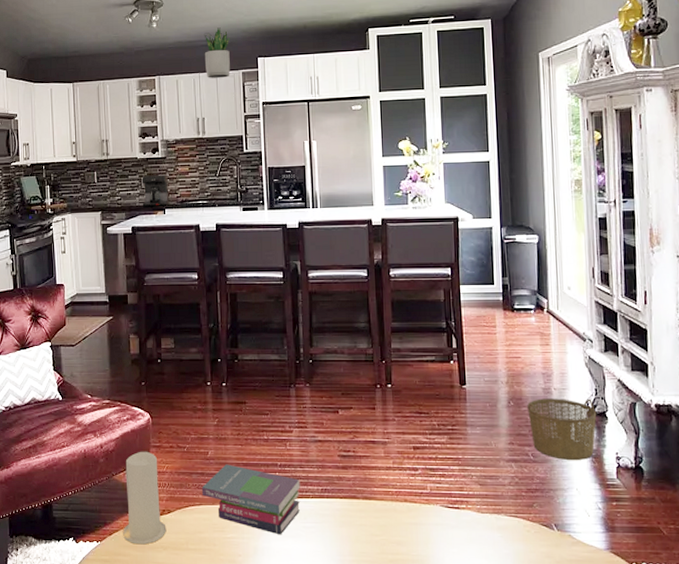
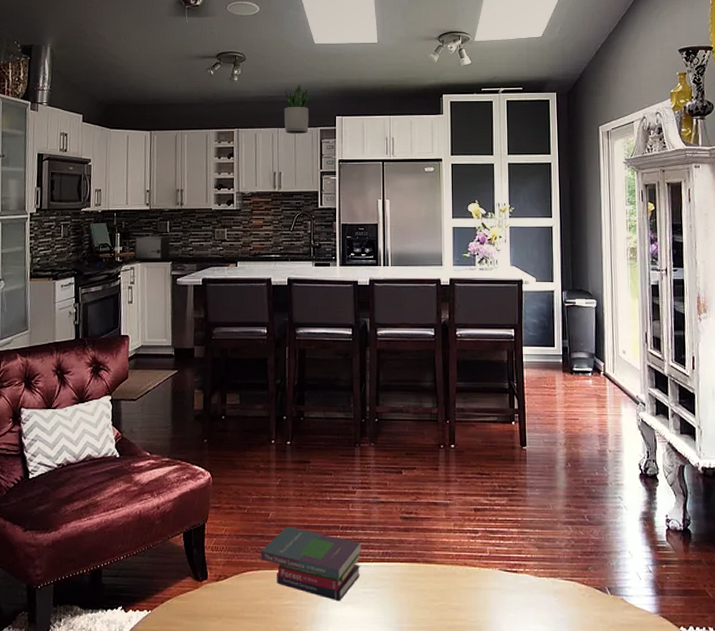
toaster: none [64,186,99,212] -> present [133,235,171,261]
candle: present [122,451,167,545] -> none [174,512,222,613]
coffee maker: present [142,175,170,208] -> none [214,227,242,260]
basket: present [527,398,597,460] -> none [584,460,649,522]

